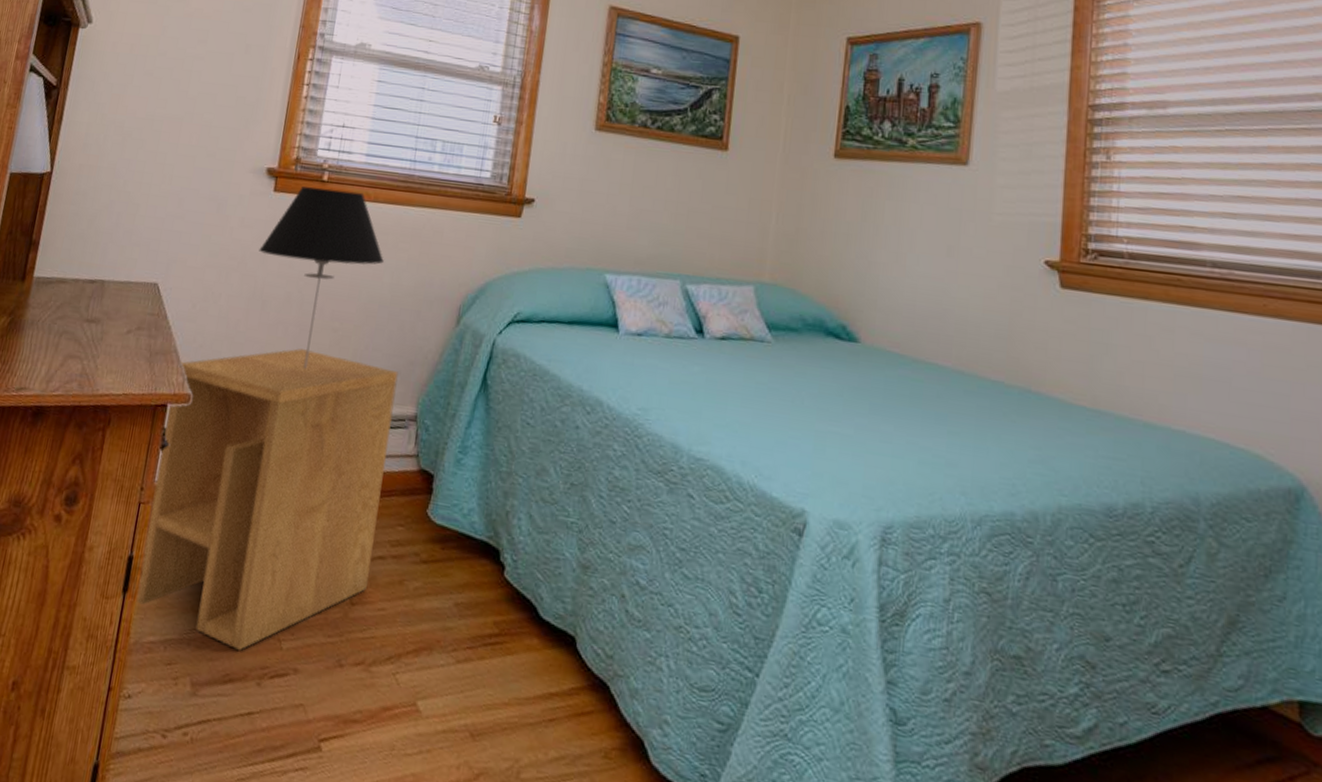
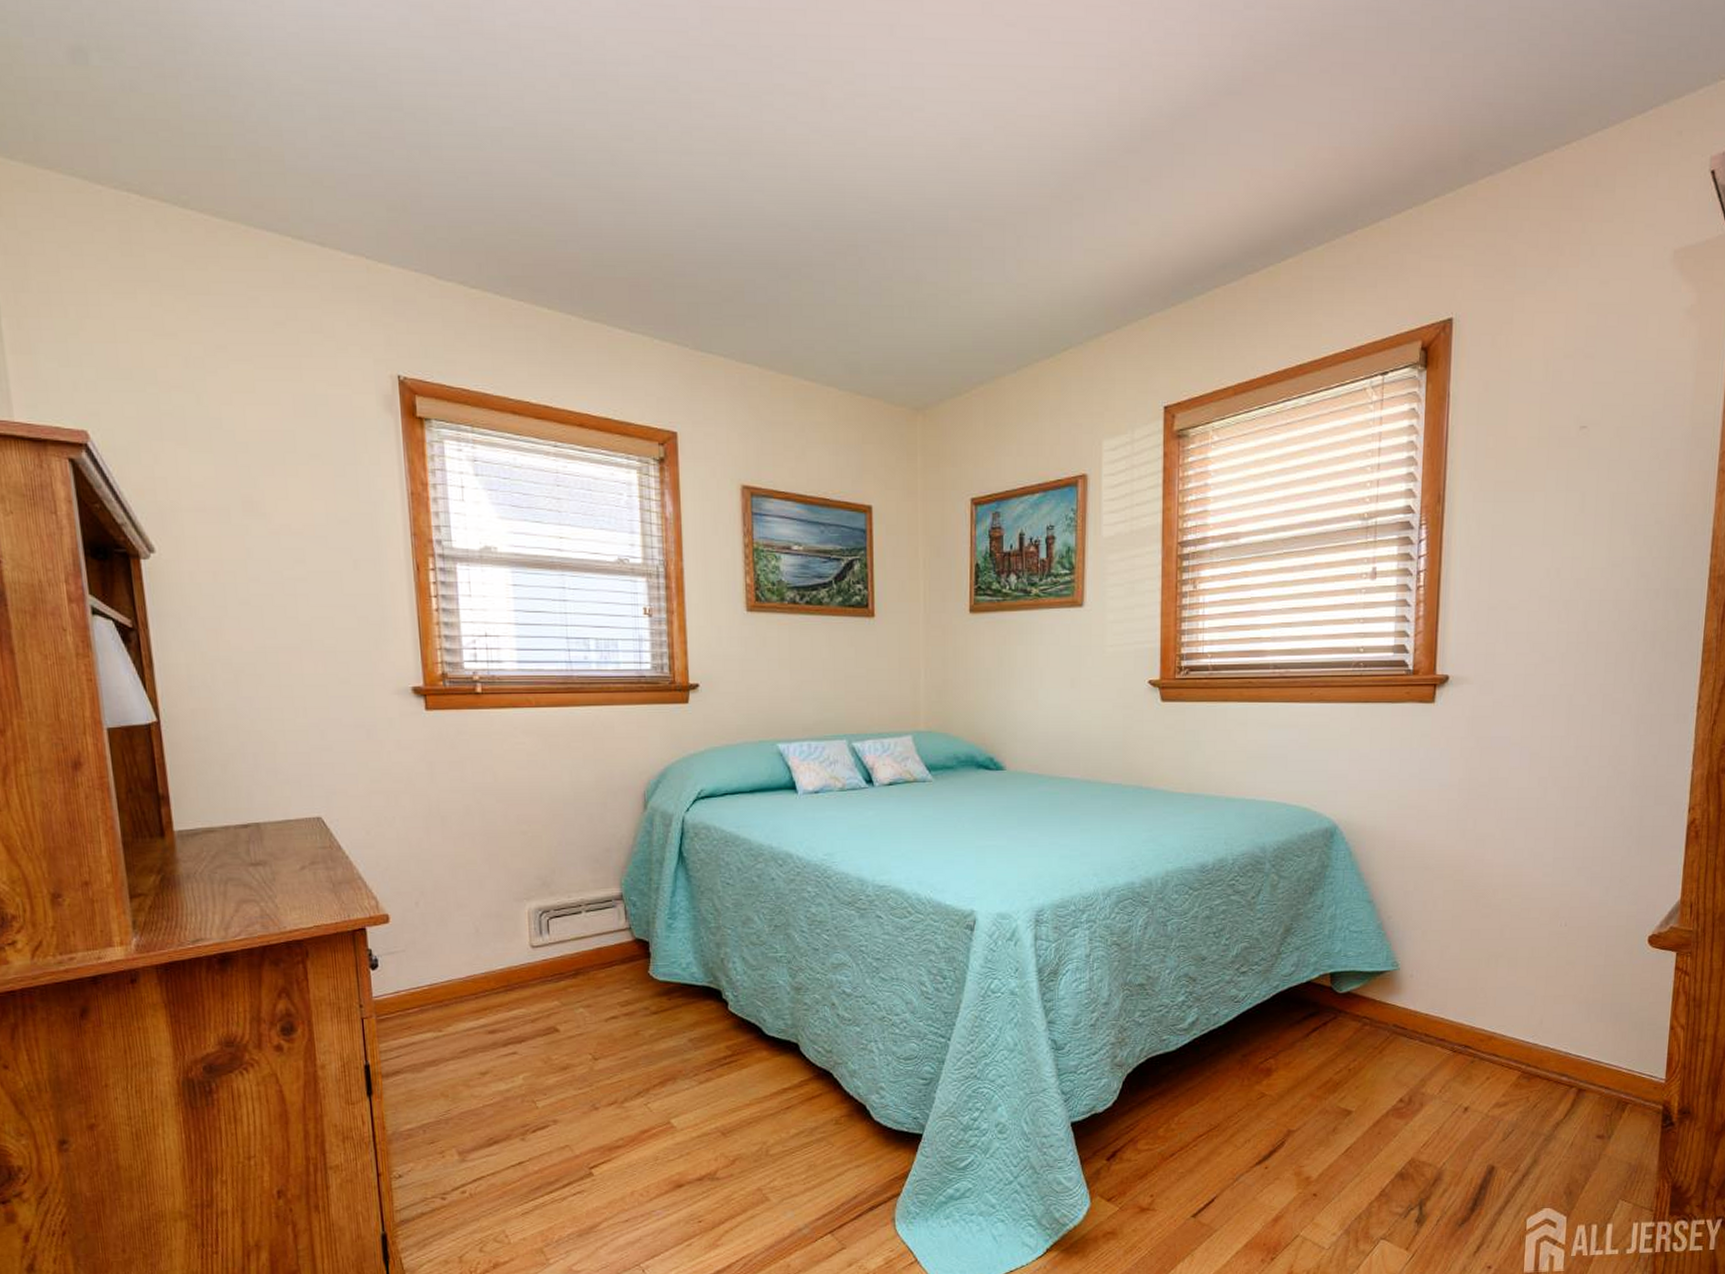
side table: present [137,348,399,650] -> none [368,855,606,1117]
table lamp: present [259,186,384,369] -> none [424,699,559,872]

